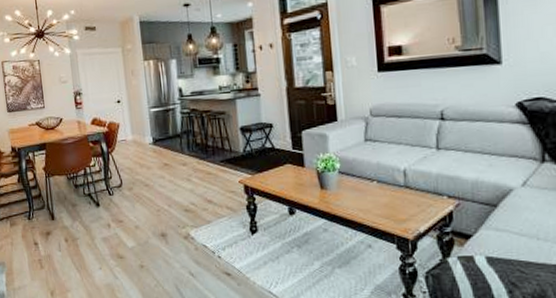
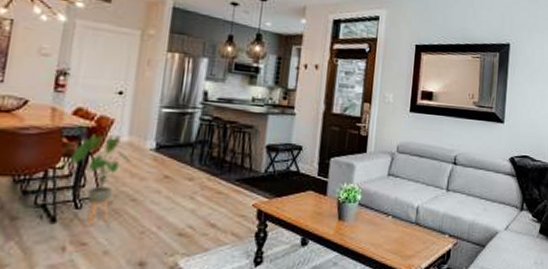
house plant: none [98,136,139,208] -> present [70,134,132,227]

